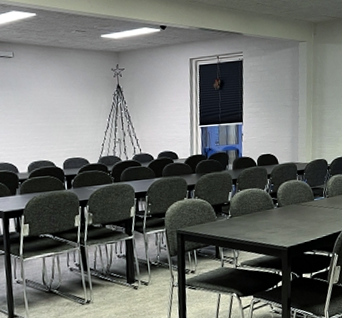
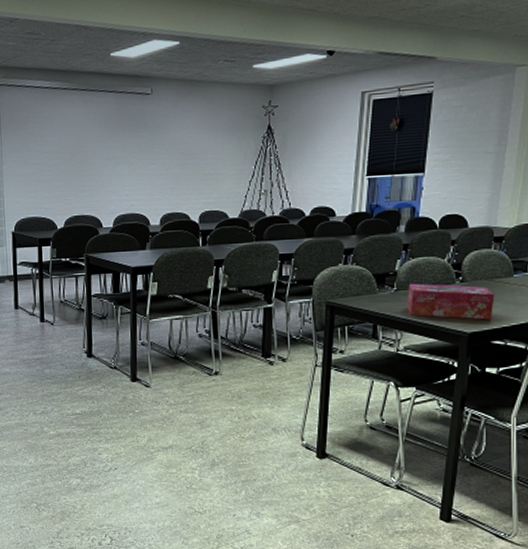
tissue box: none [239,209,303,237] -> present [406,283,495,320]

